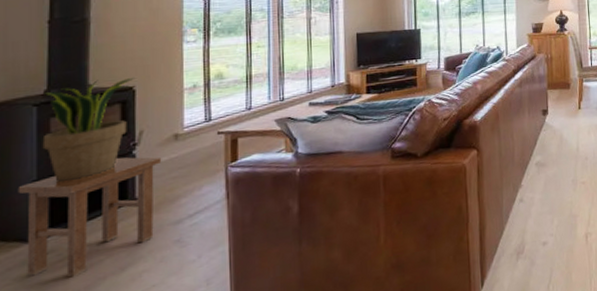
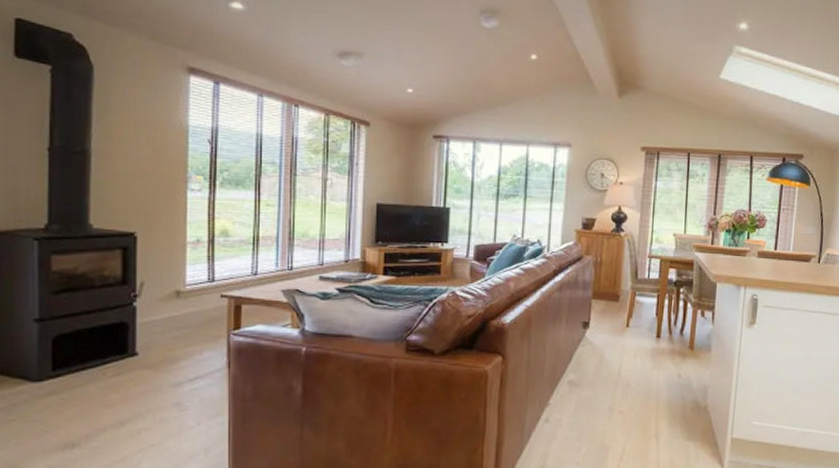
stool: present [18,157,162,278] -> none [20,307,163,423]
potted plant: present [42,78,134,183] -> none [43,220,136,325]

